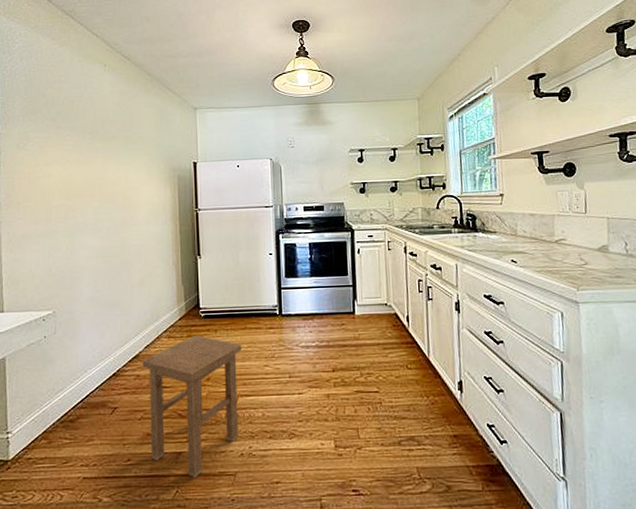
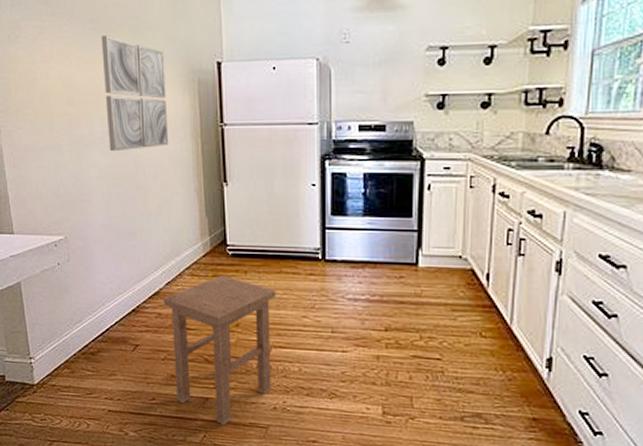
wall art: none [98,143,152,235] -> present [101,35,169,152]

